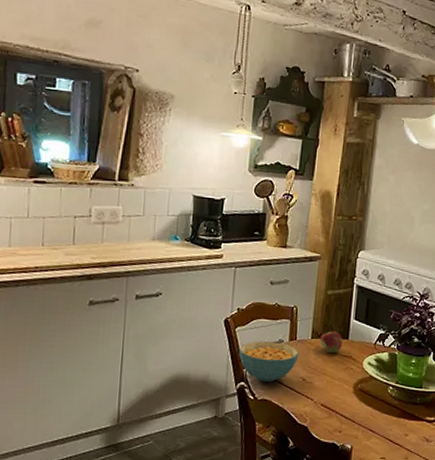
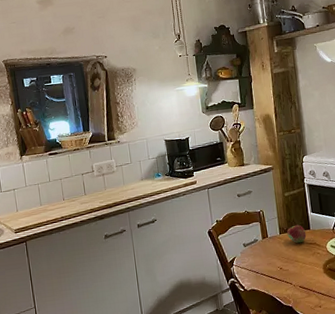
cereal bowl: present [238,341,299,382] -> none [223,241,273,276]

